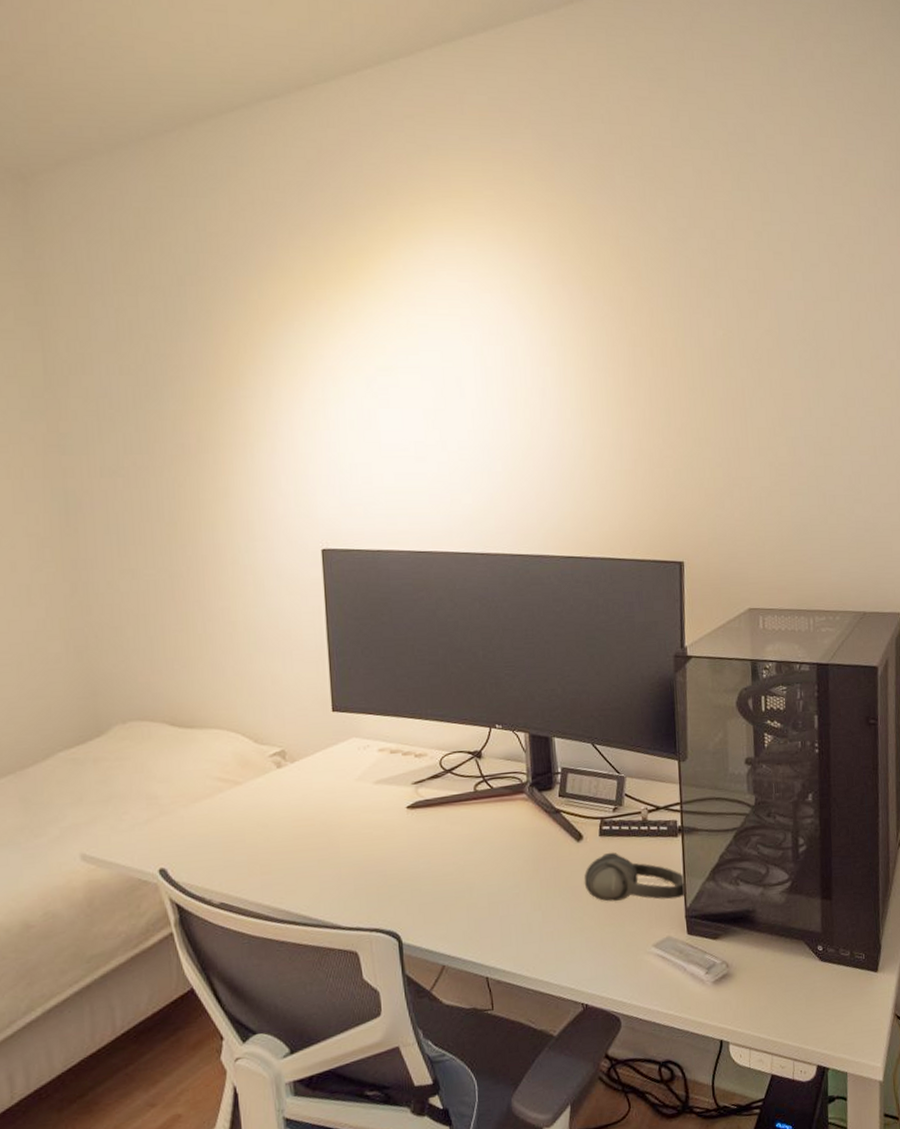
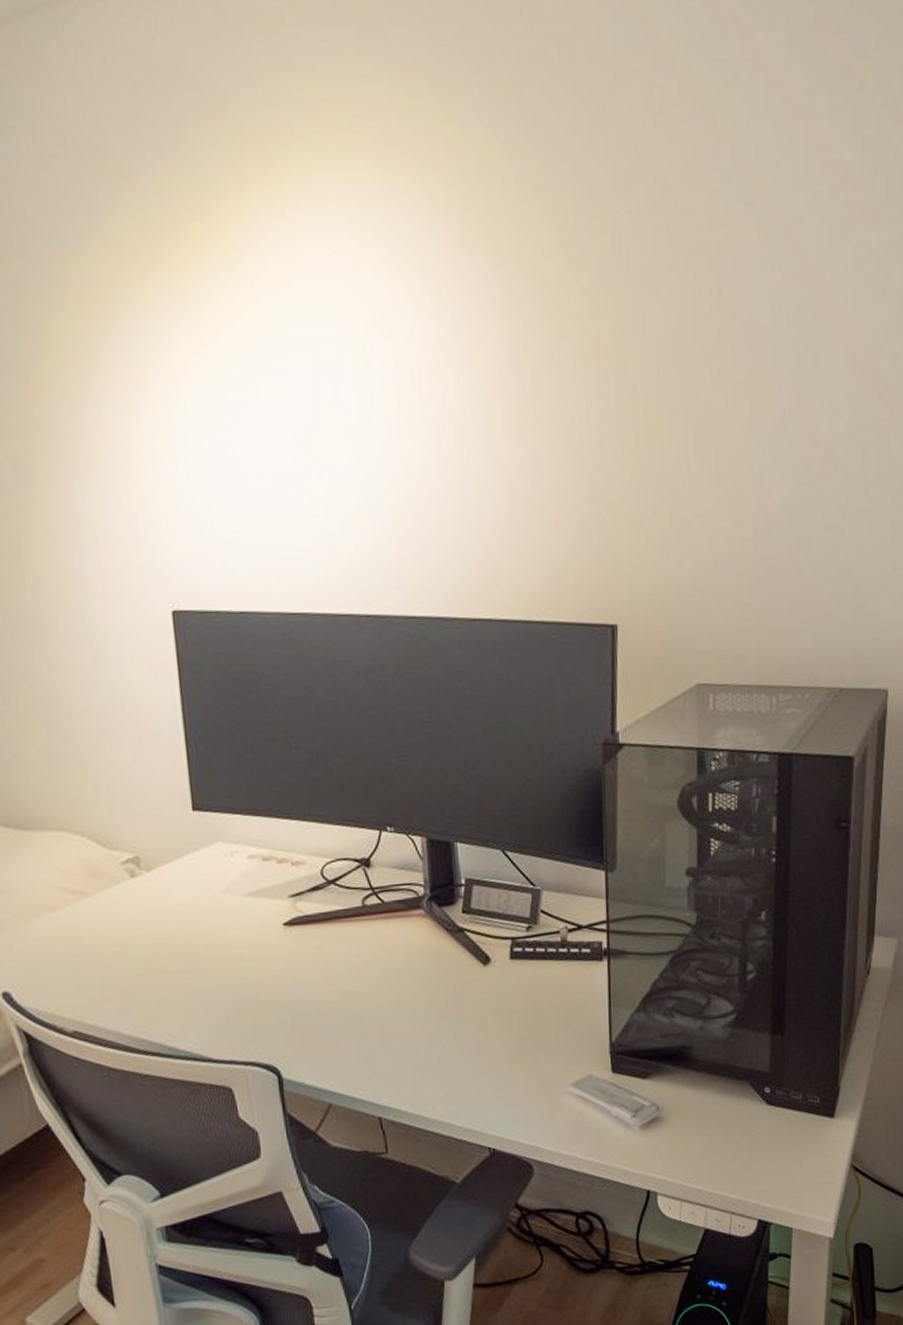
headphones: present [584,852,687,902] -> none [491,977,612,1035]

